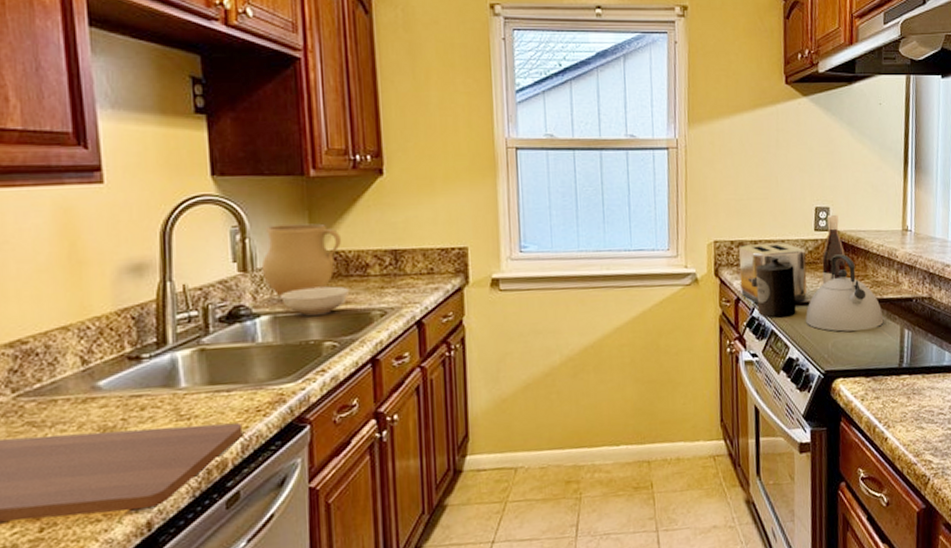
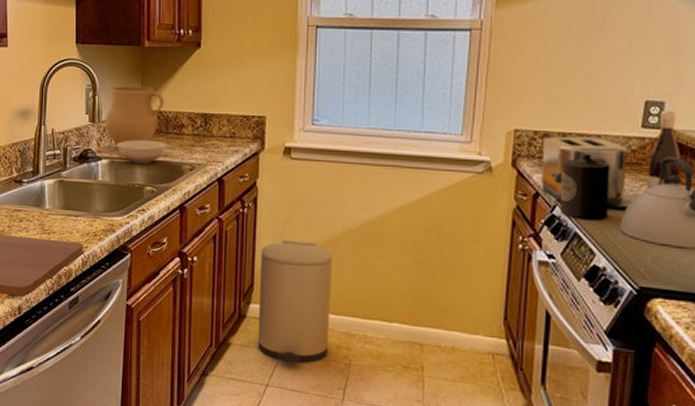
pedal bin: none [474,376,557,512] -> present [257,240,333,363]

